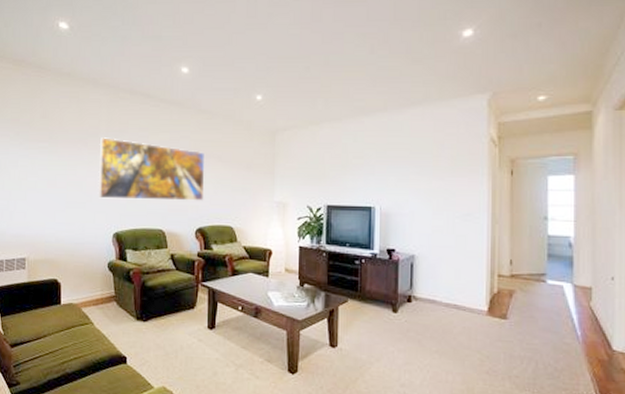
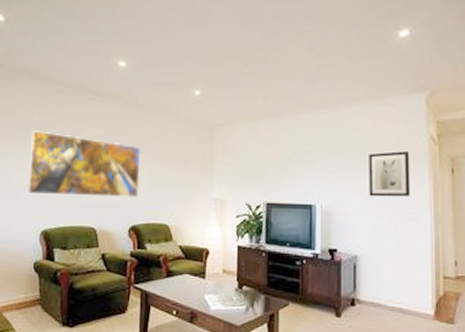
wall art: none [428,154,470,199] -> present [369,151,411,197]

